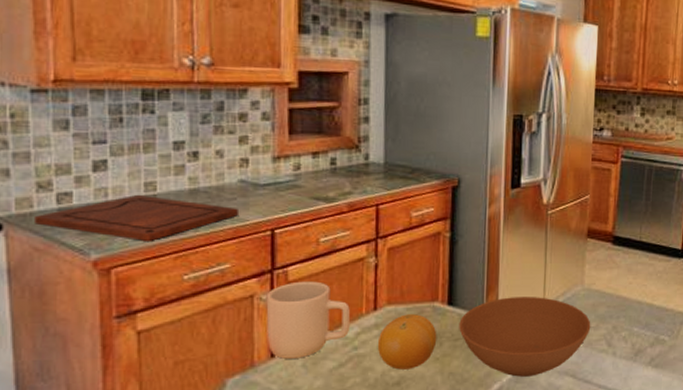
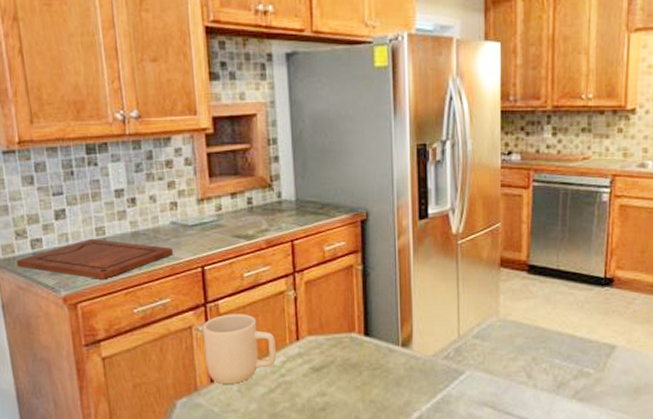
fruit: present [377,314,437,370] -> none [302,344,357,396]
bowl: present [459,297,591,377] -> none [376,328,509,406]

